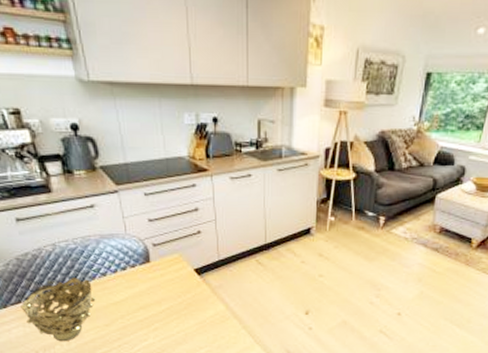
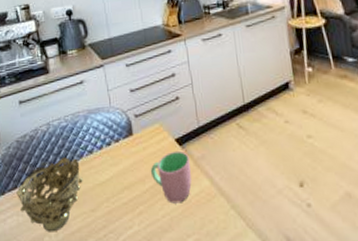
cup: none [167,279,207,323] -> present [150,150,192,204]

